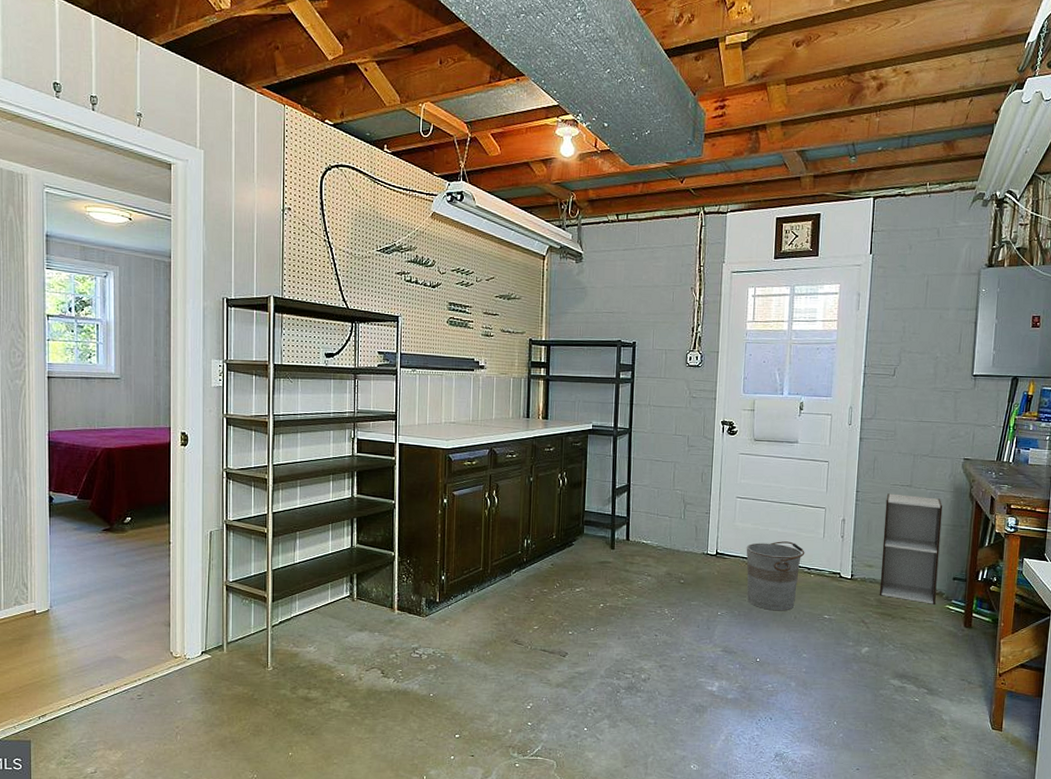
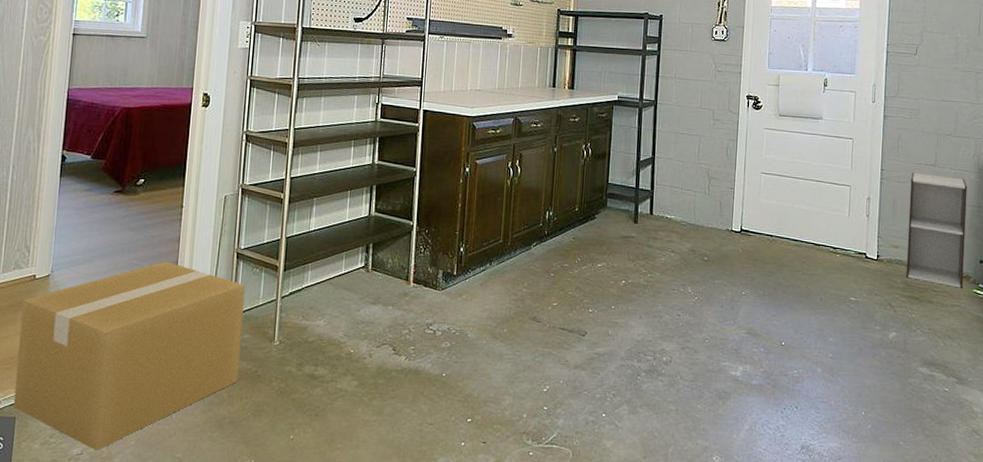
cardboard box: none [26,595,237,769] -> present [13,261,246,450]
bucket: present [746,541,805,611] -> none [771,219,830,292]

